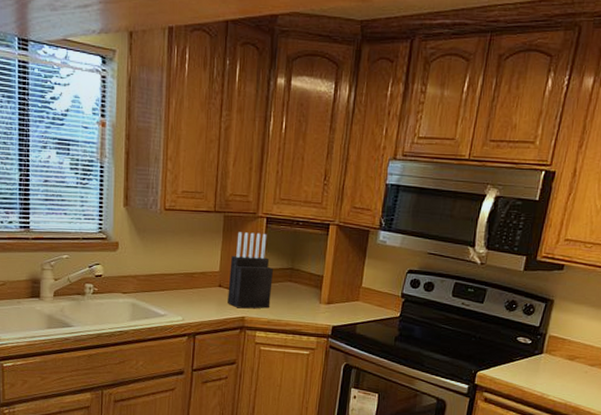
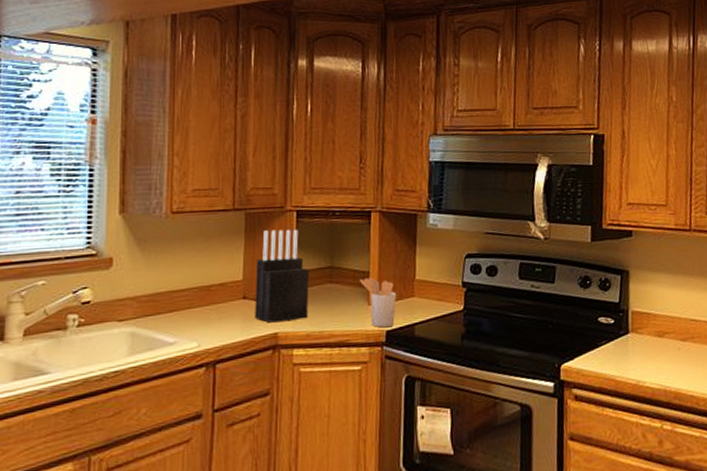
utensil holder: none [315,280,344,324] -> present [360,277,397,328]

